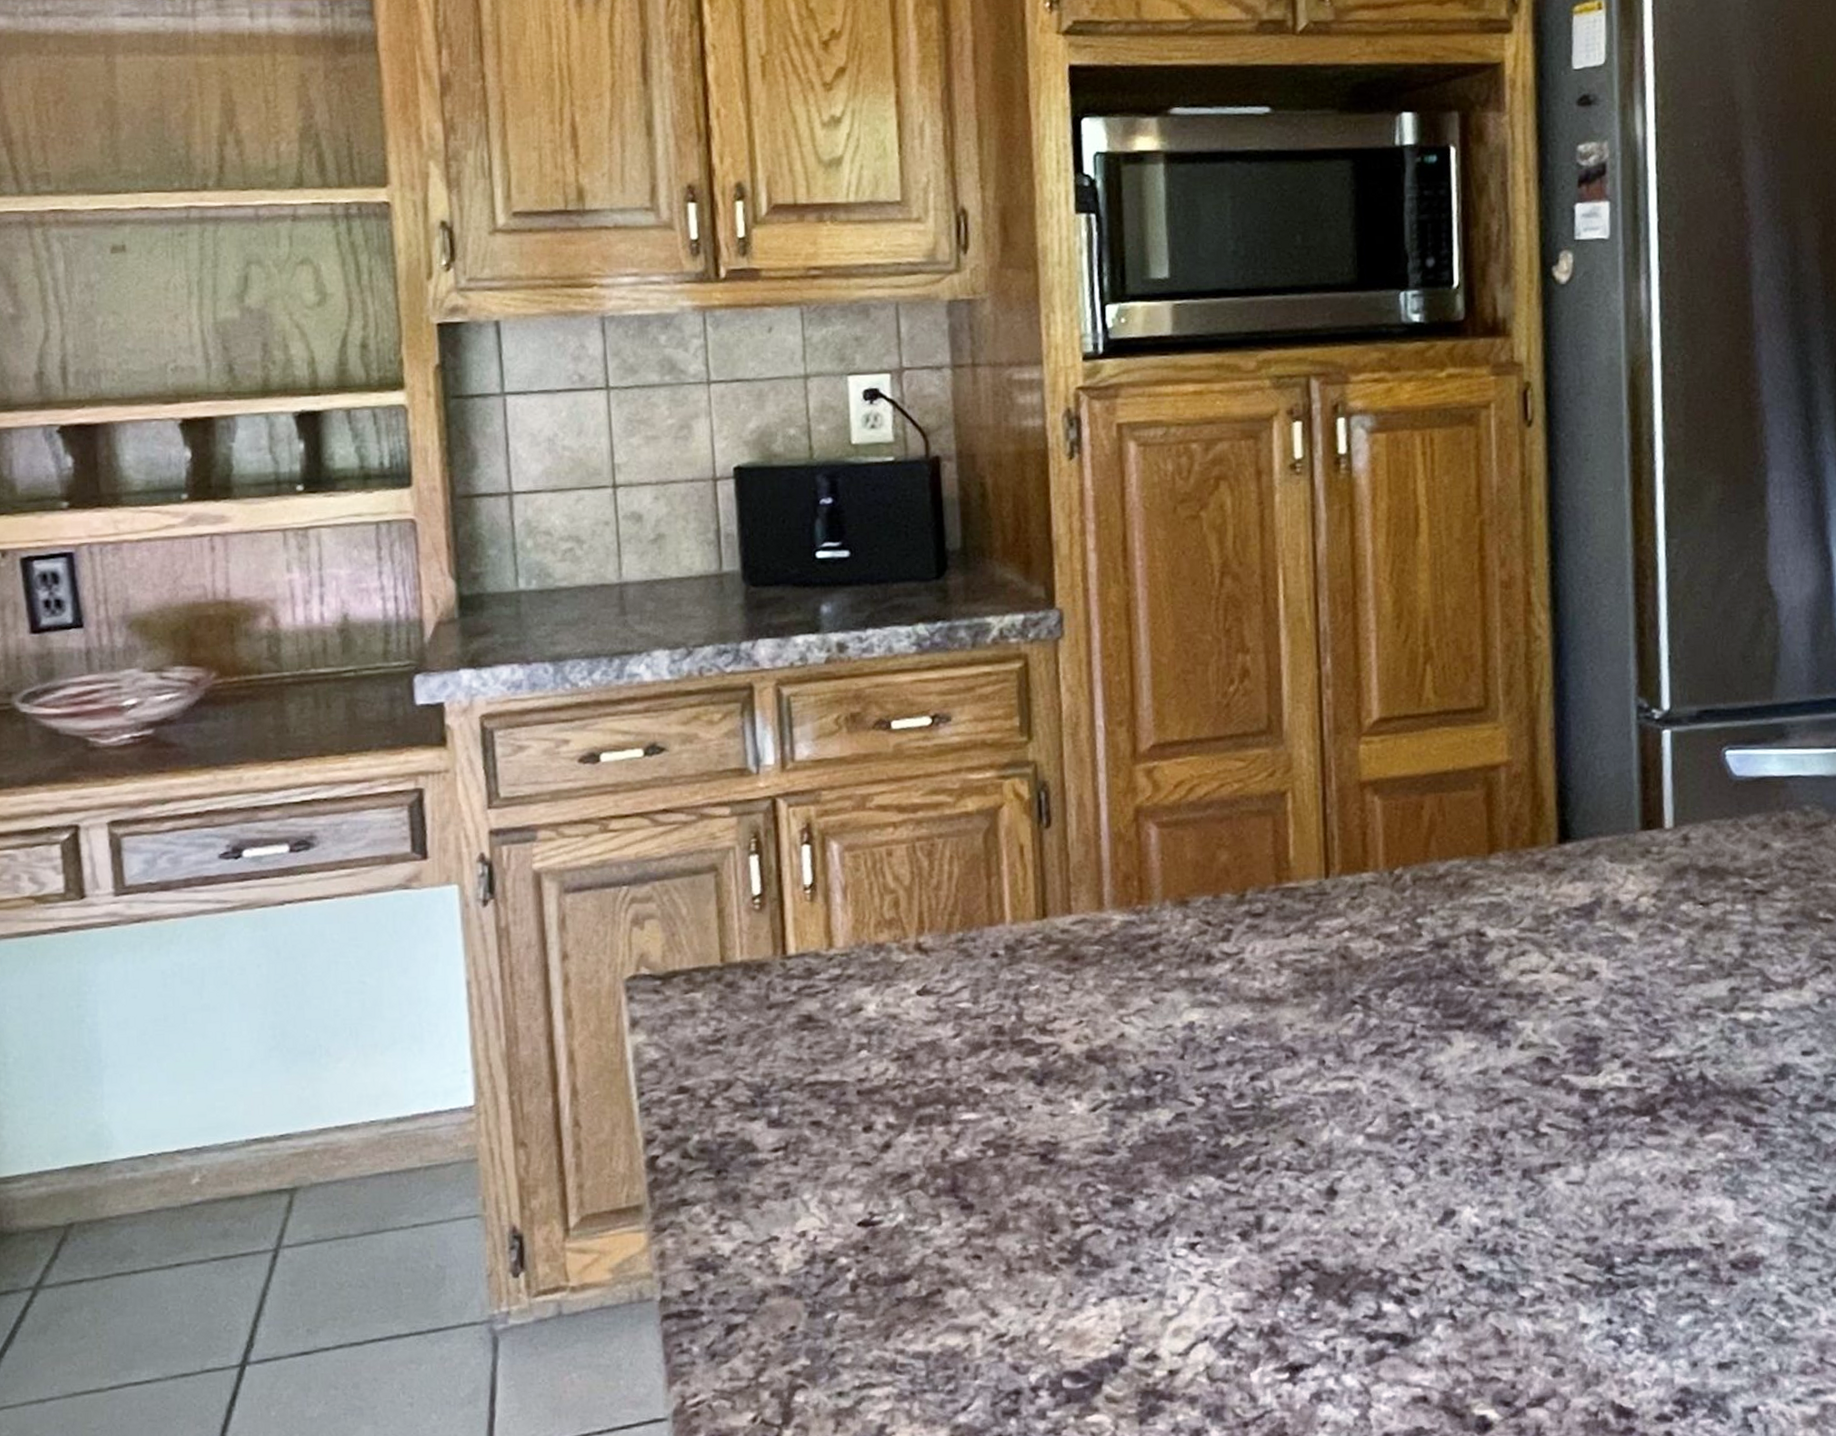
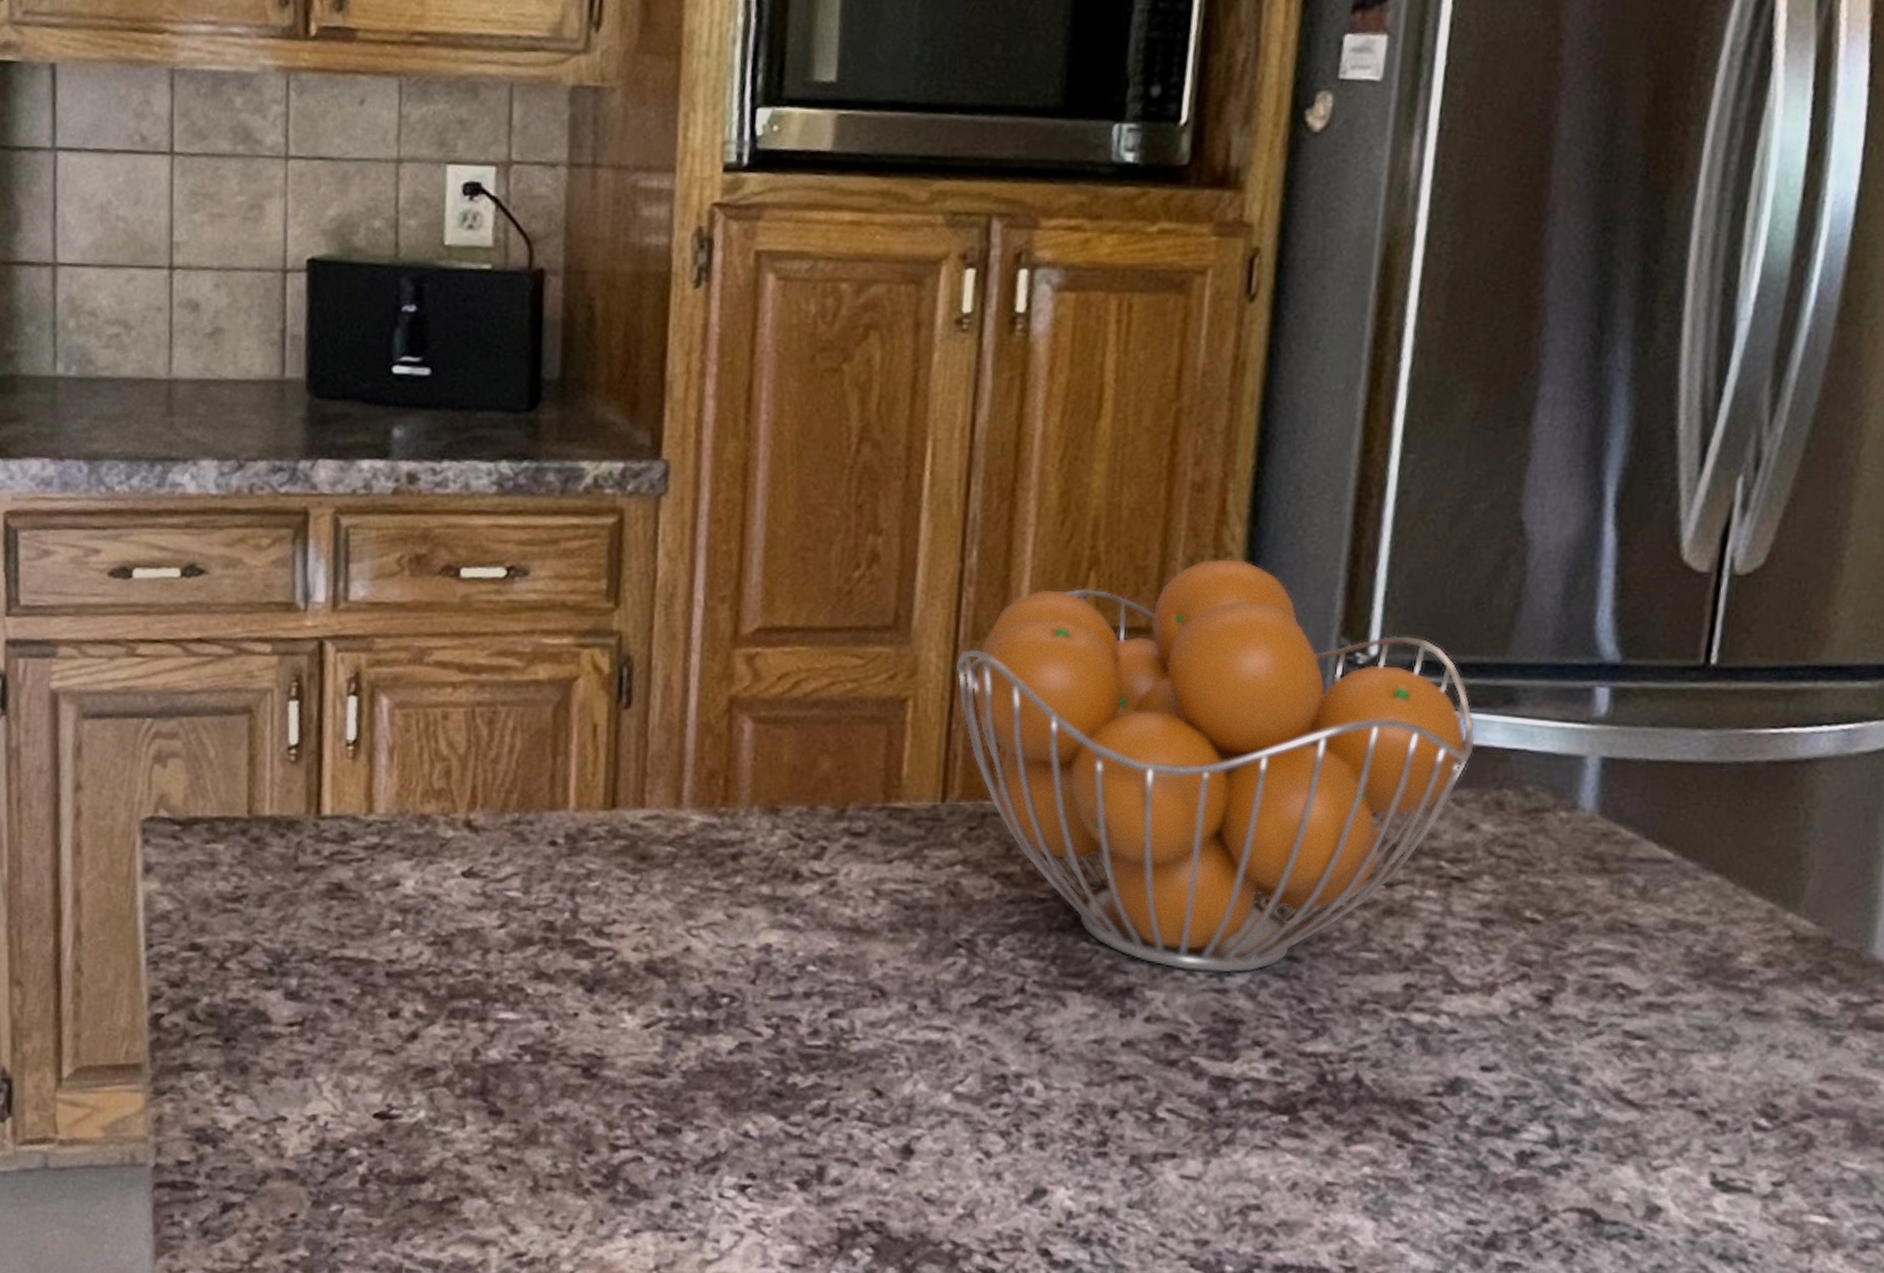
fruit basket: none [1324,642,1758,999] -> present [955,558,1475,973]

